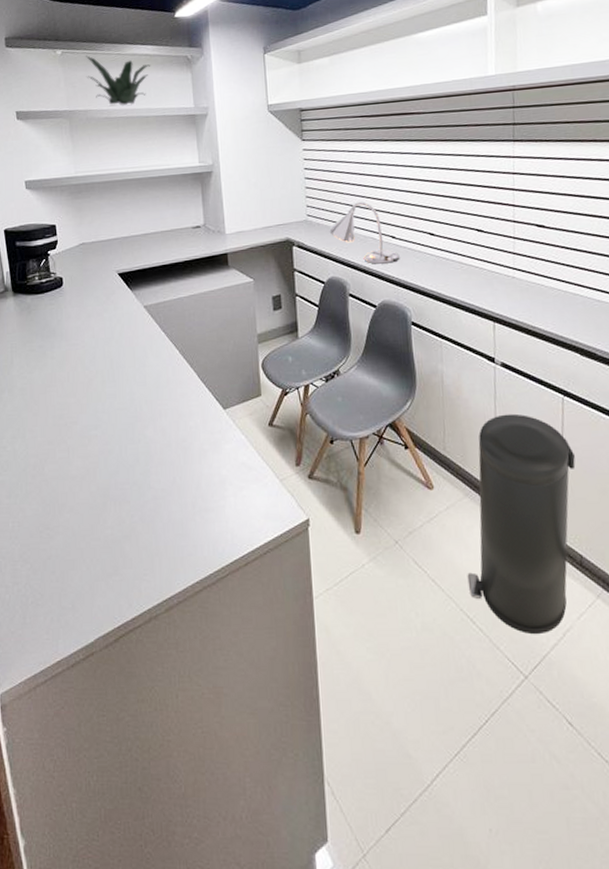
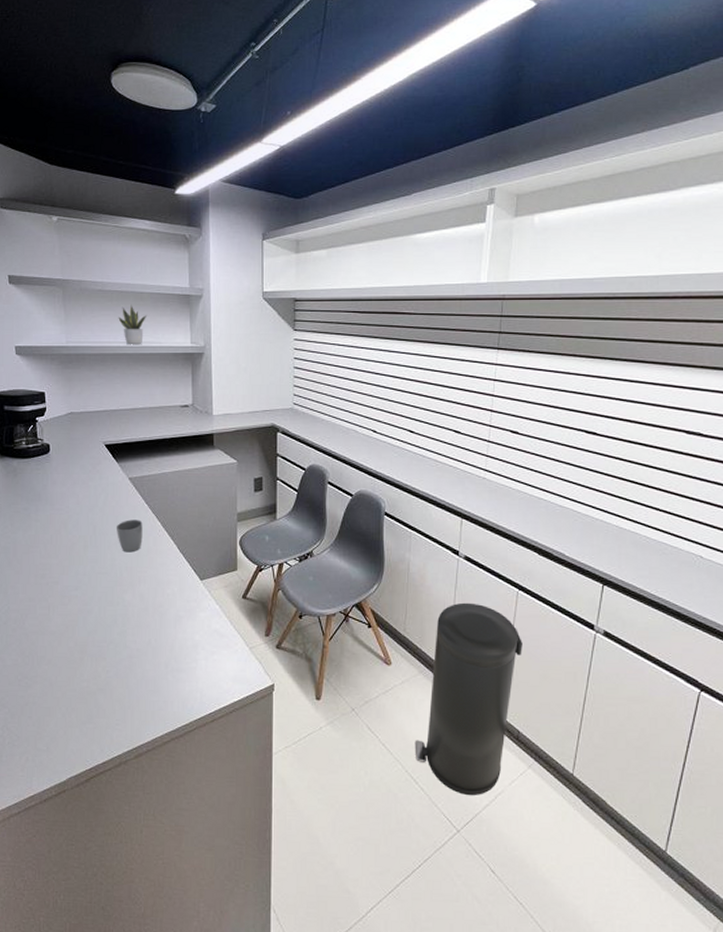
plant: present [85,55,151,106] -> none [81,225,148,279]
potted plant: none [125,130,154,169] -> present [118,305,148,344]
cup: none [133,349,161,385] -> present [116,519,143,553]
table lamp: present [329,201,400,264] -> none [314,395,379,456]

